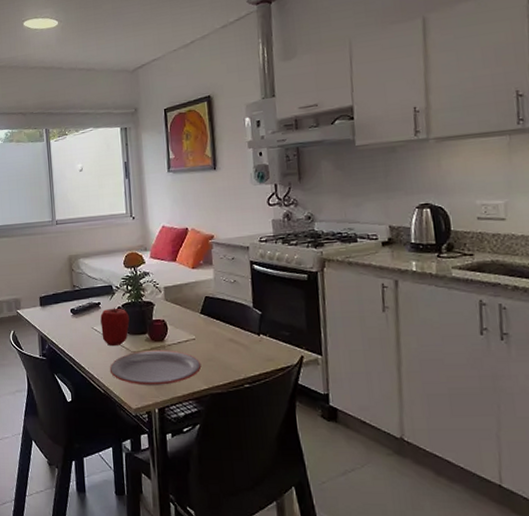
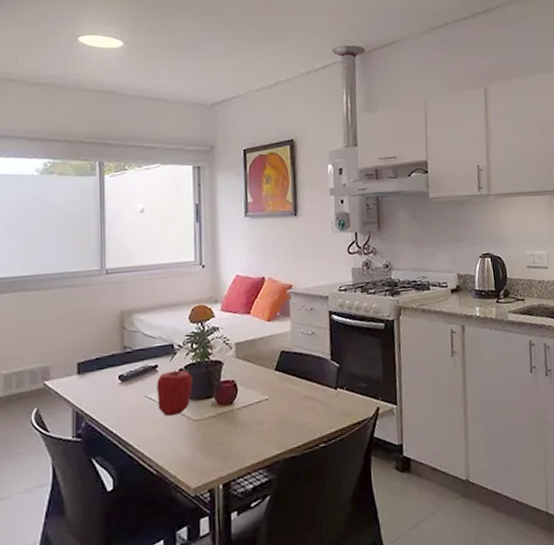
plate: present [109,350,202,385] -> none [165,414,274,459]

